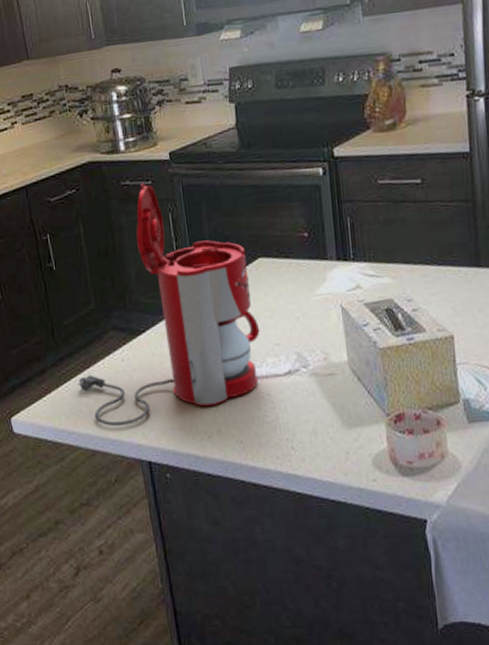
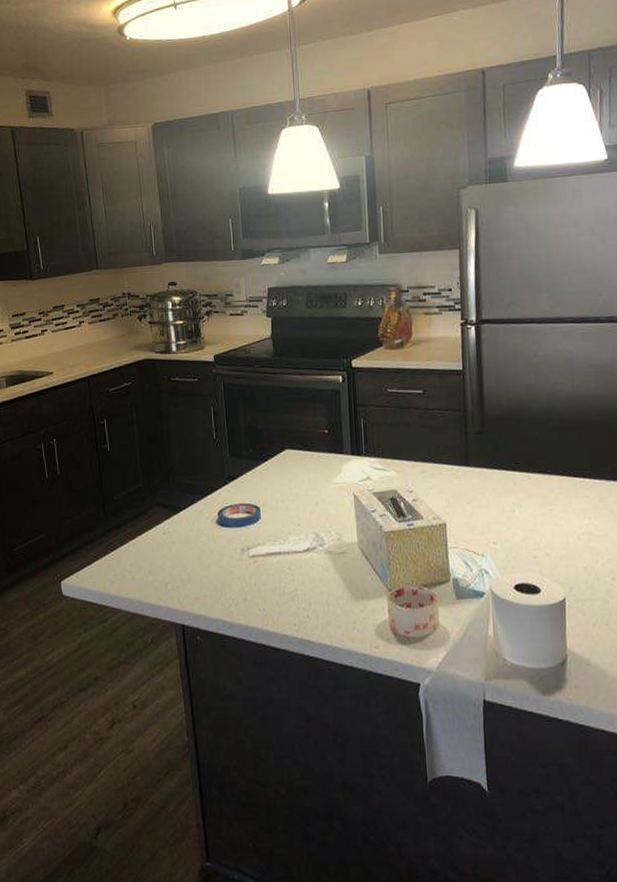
coffee maker: present [77,183,260,427] -> none [123,380,284,593]

